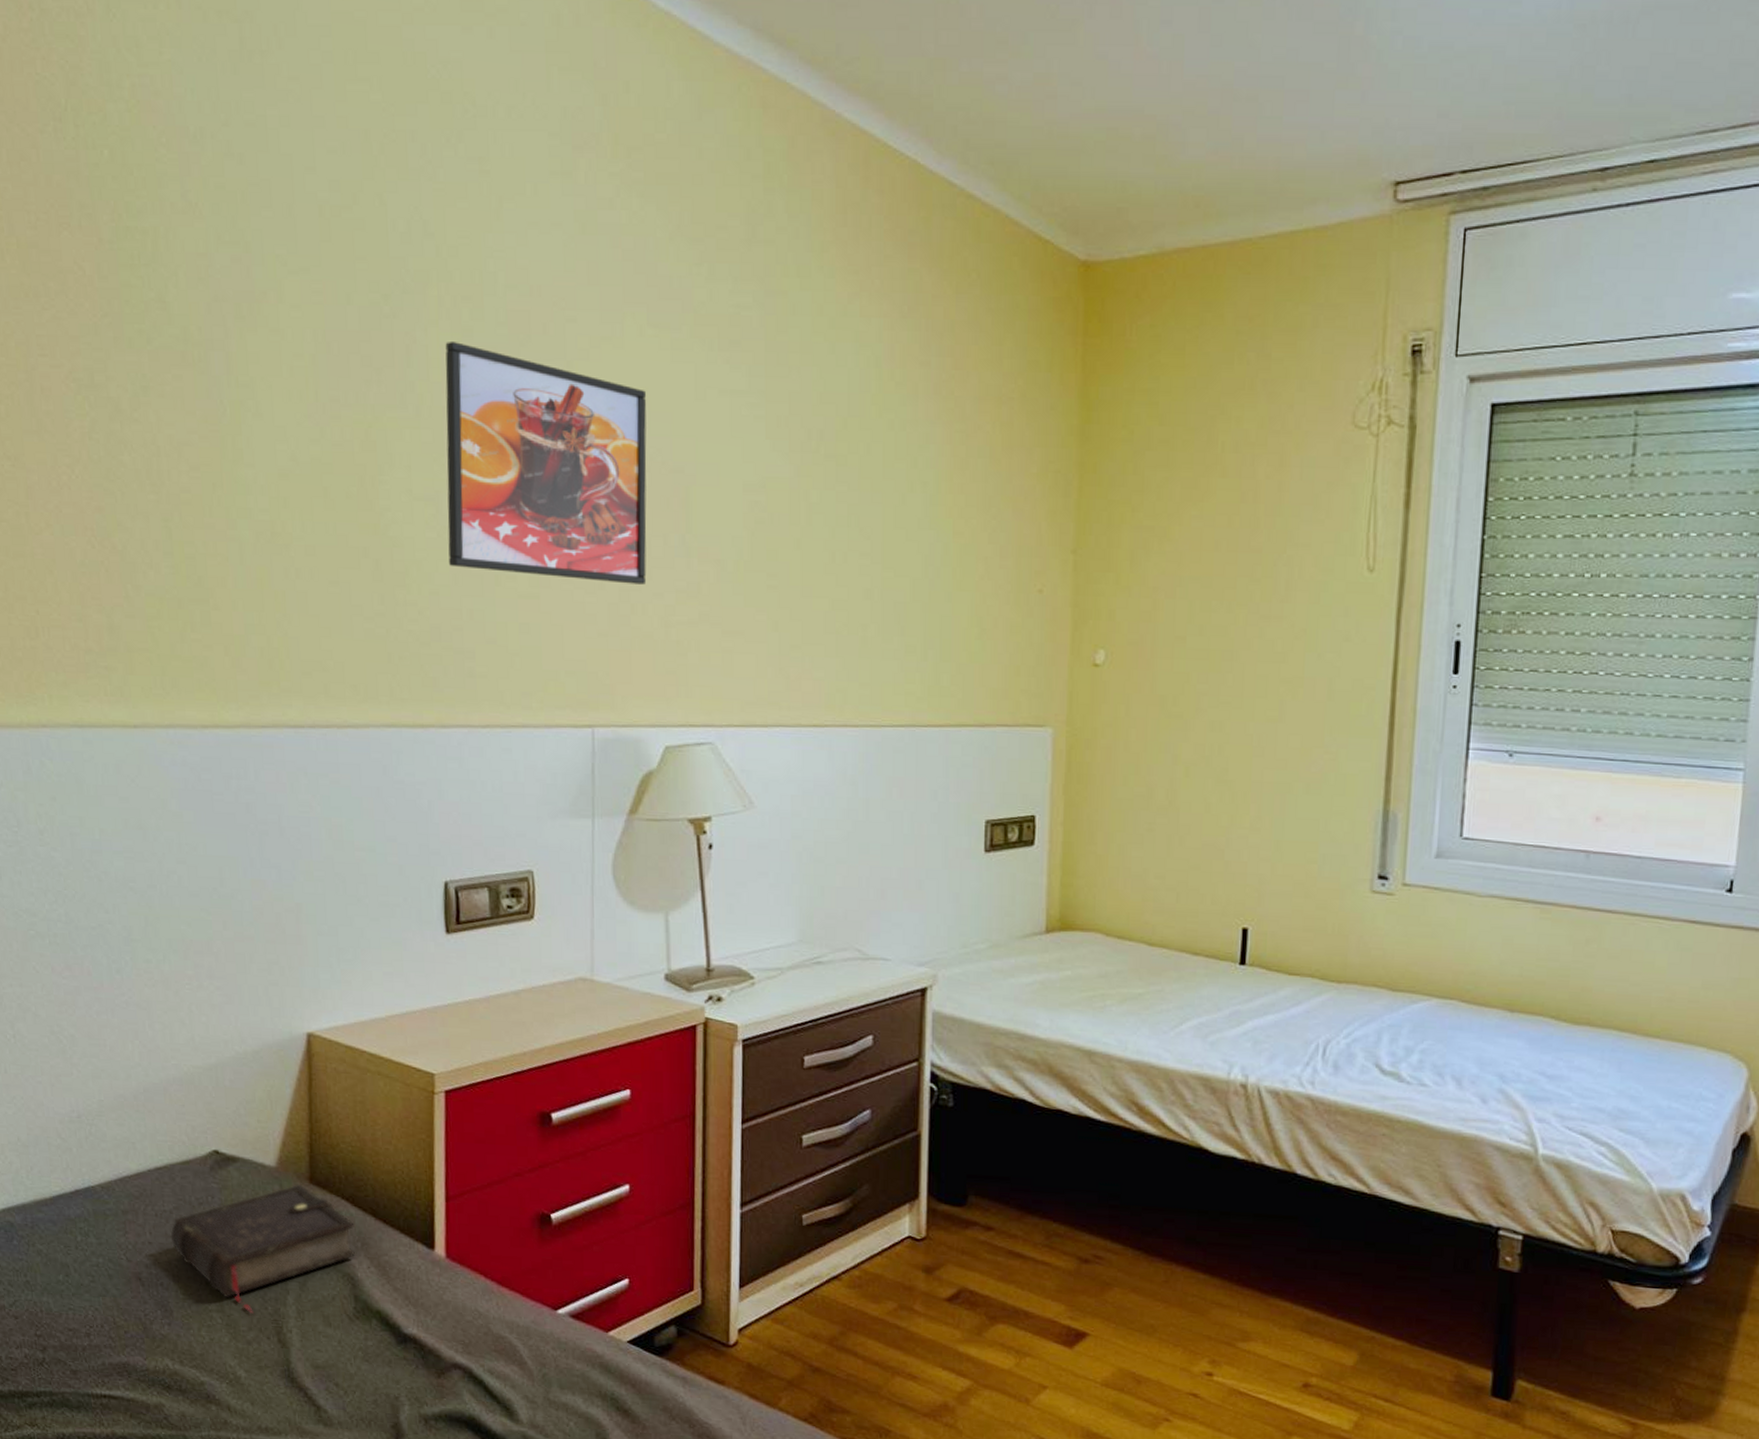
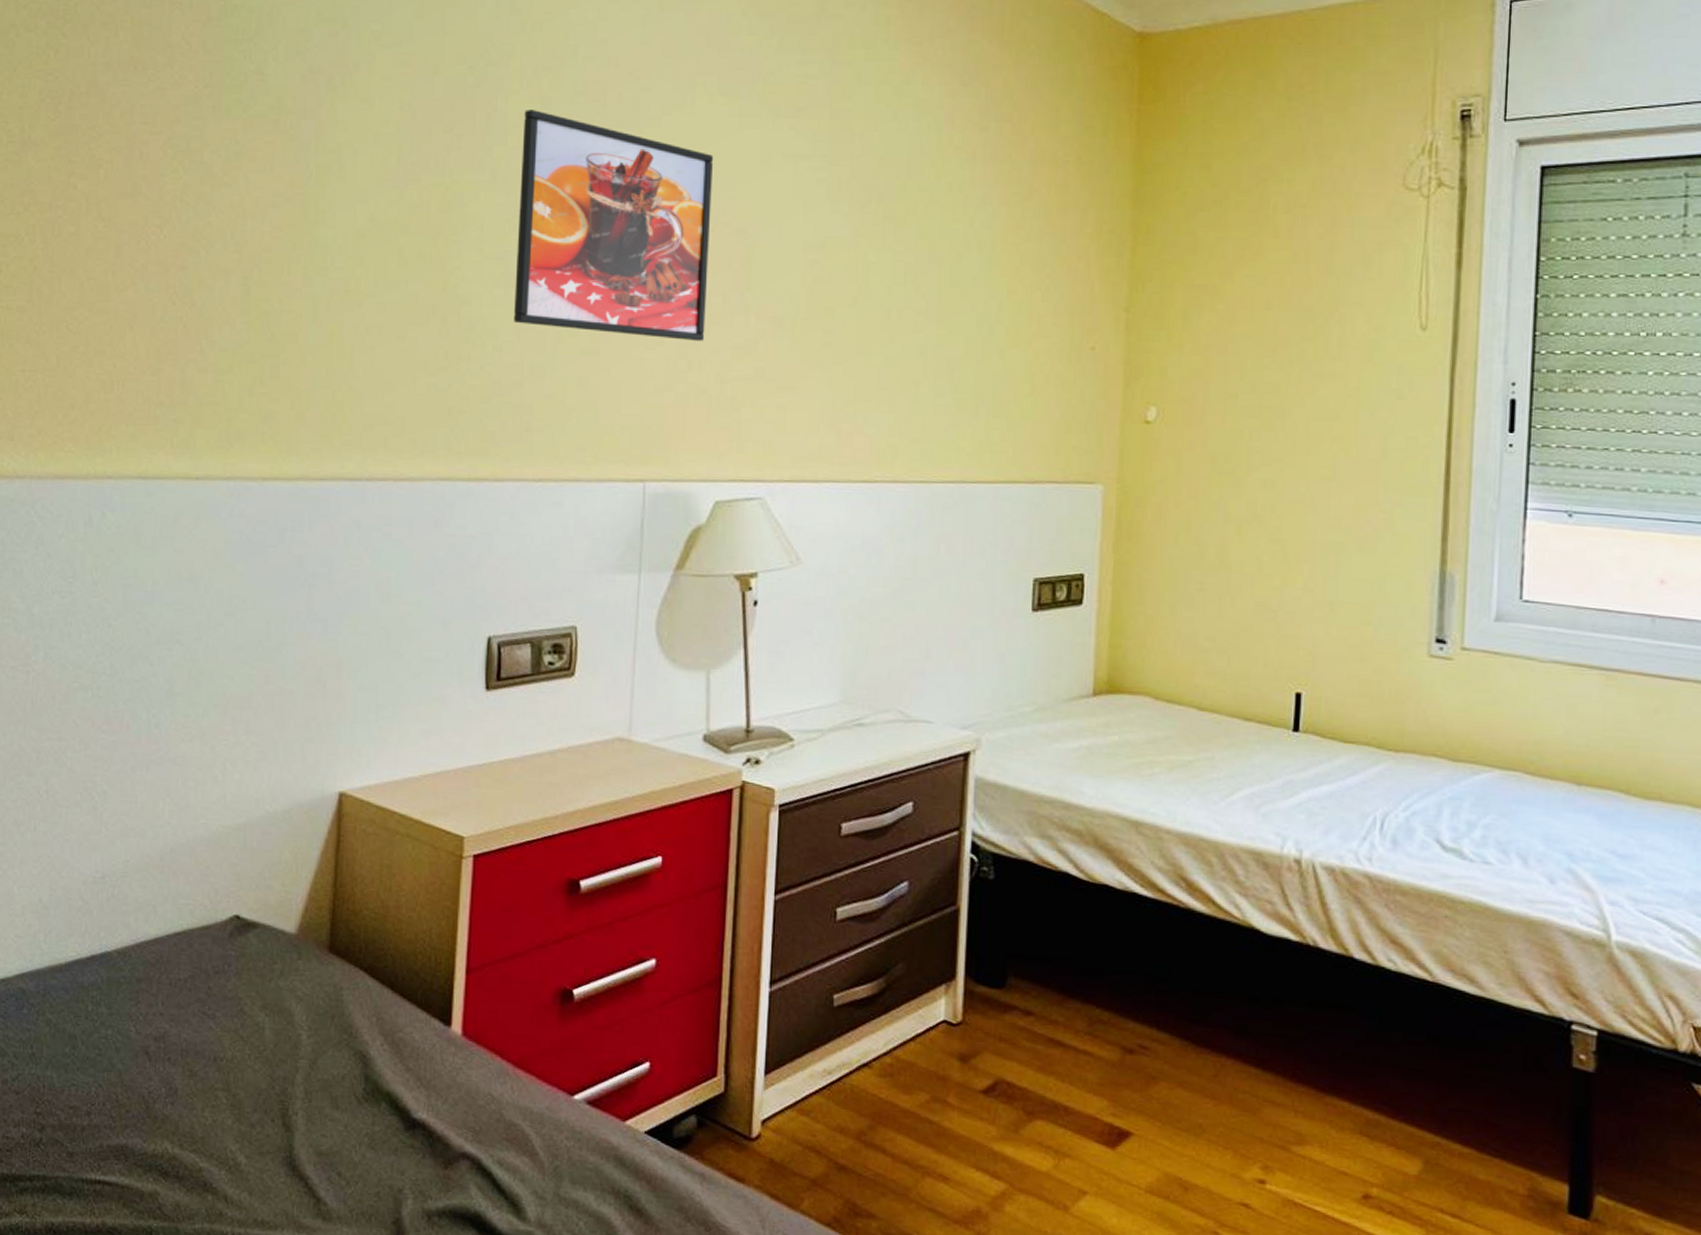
book: present [170,1184,355,1314] -> none [182,952,371,1093]

